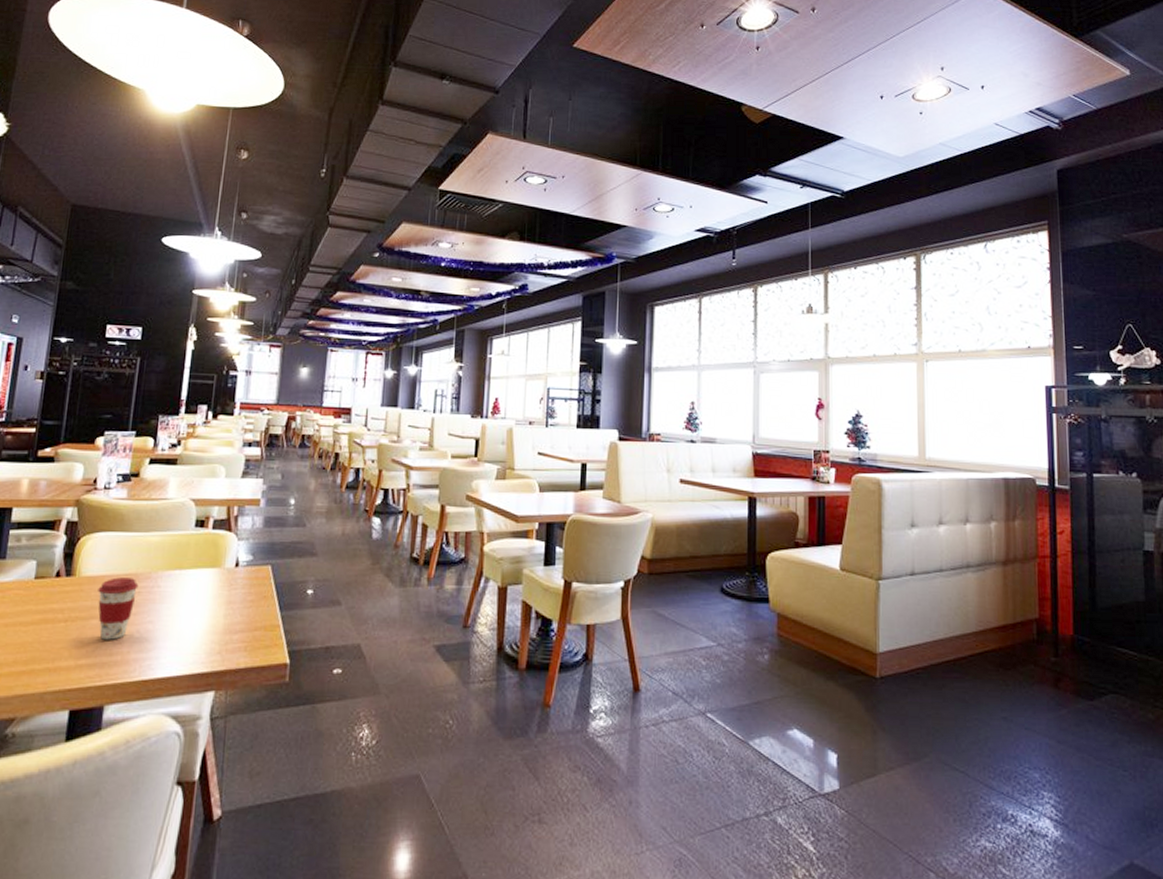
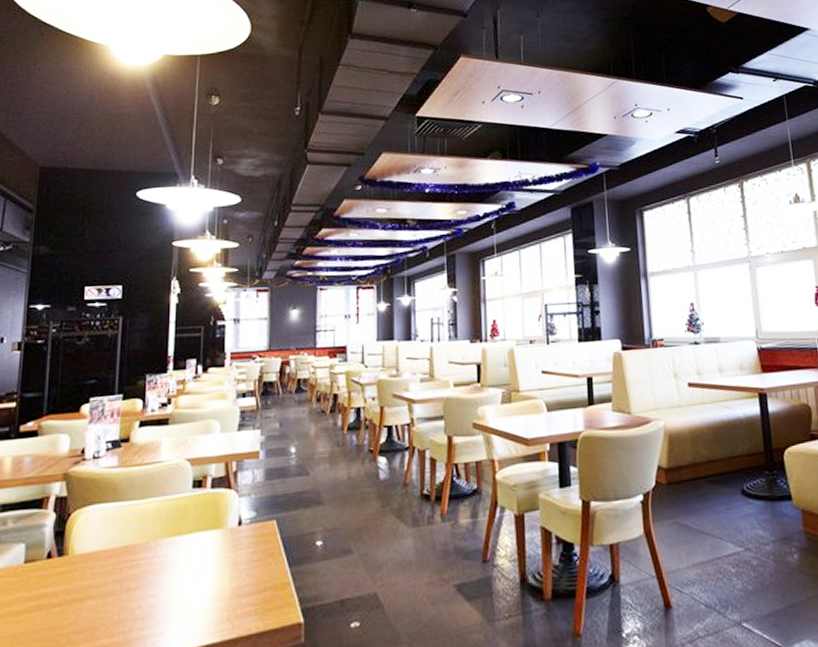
coffee cup: present [98,577,139,640] -> none [93,550,137,621]

